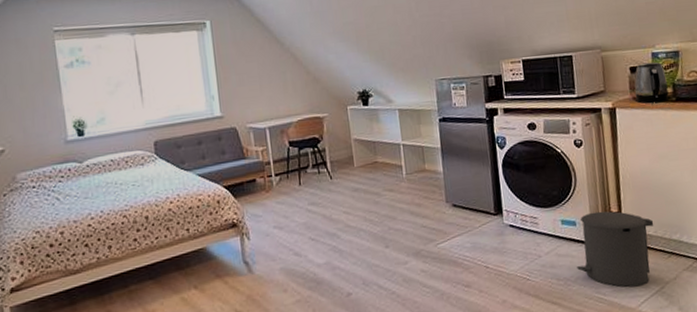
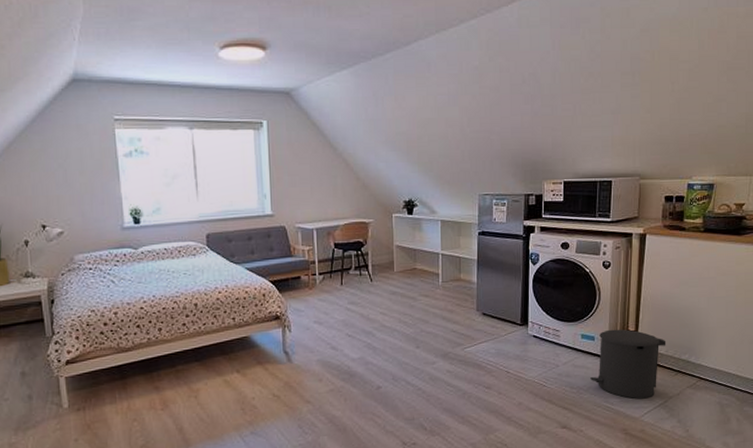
kettle: present [634,61,669,104] -> none [666,192,698,232]

